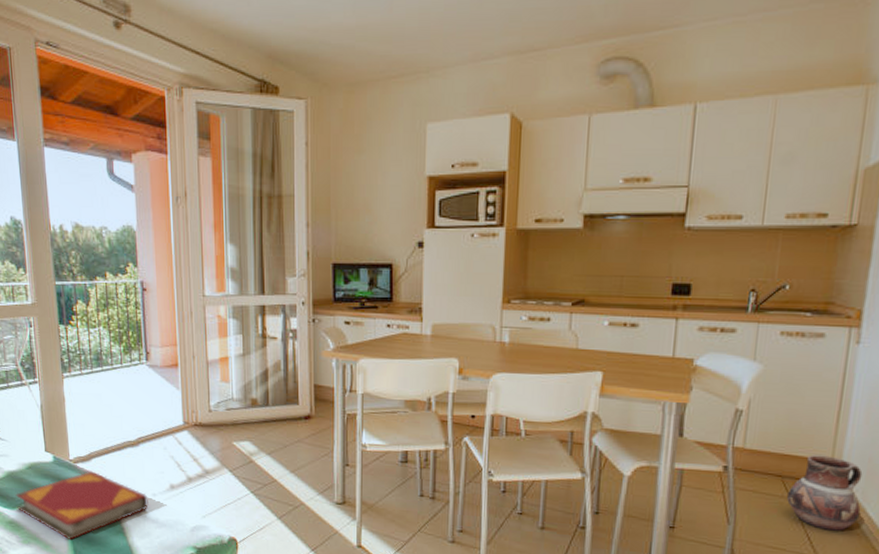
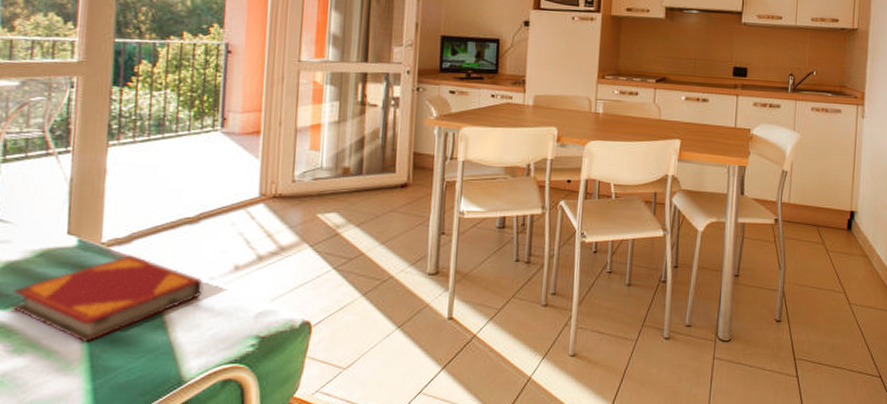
ceramic pot: present [787,454,863,531] -> none [822,207,872,269]

